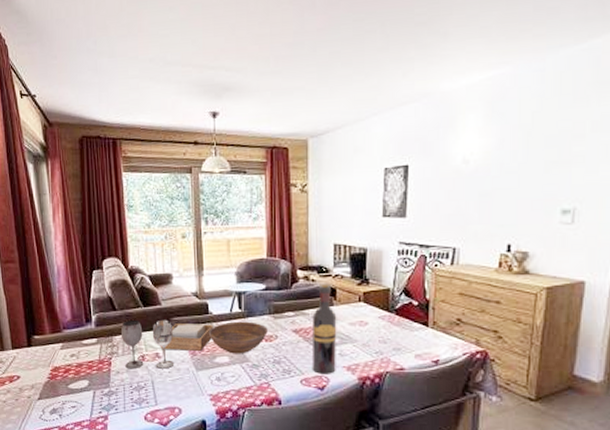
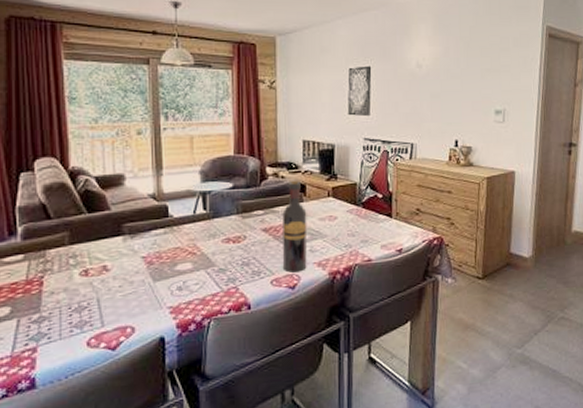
wineglass: present [120,319,175,369] -> none [56,226,127,288]
napkin holder: present [160,324,213,351] -> none [108,228,174,262]
bowl: present [208,321,268,354] -> none [168,223,235,260]

